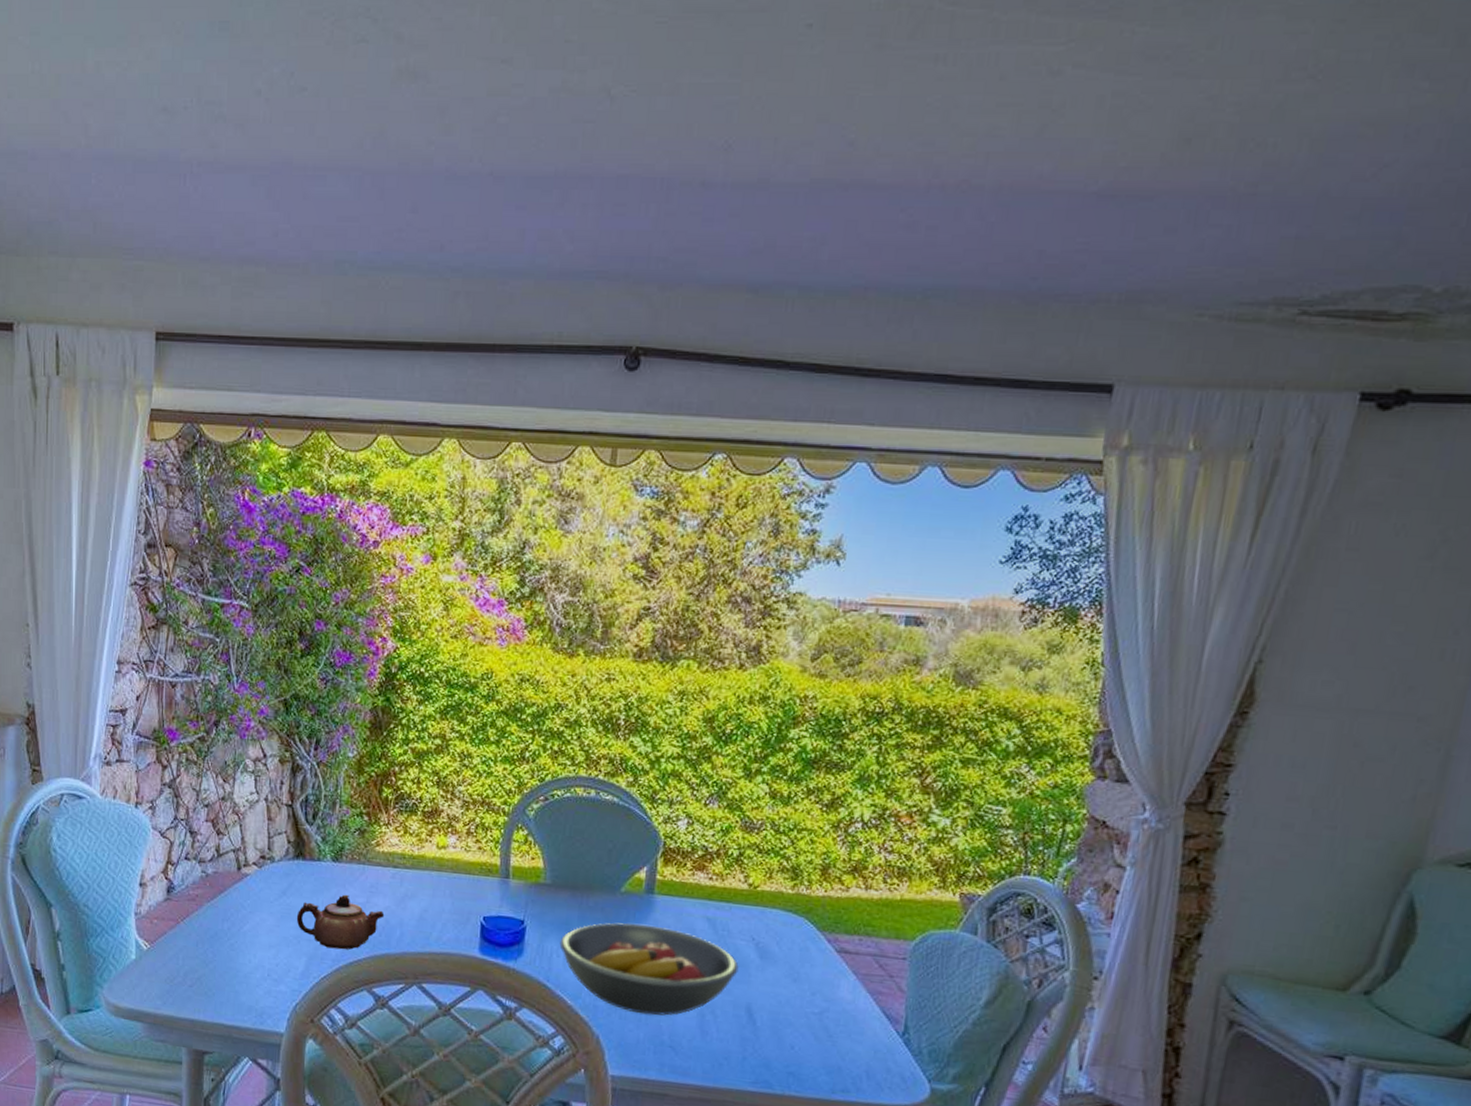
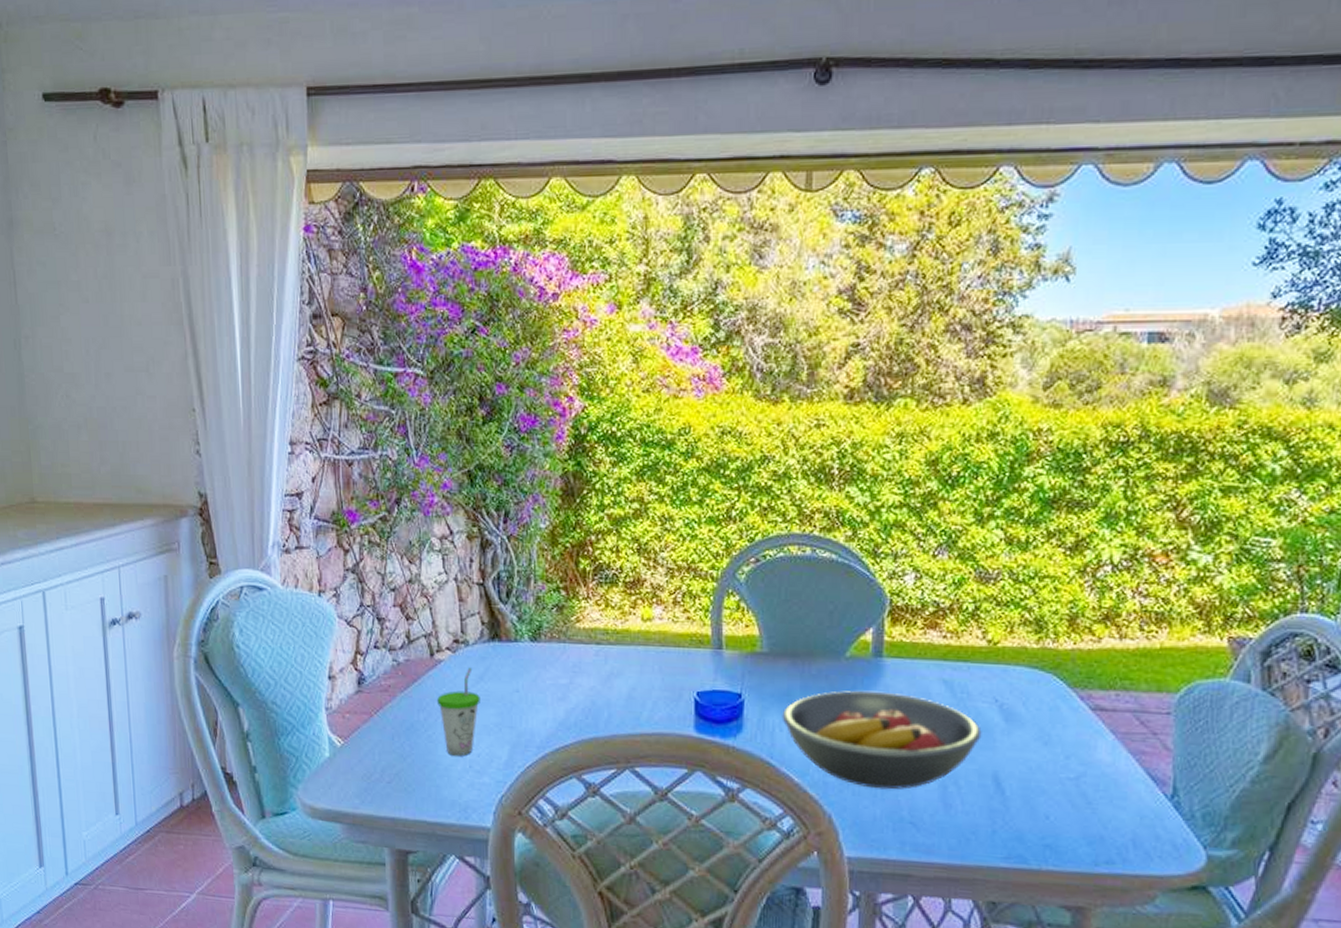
cup: none [241,882,282,965] -> present [437,667,480,756]
teapot: present [296,894,385,950] -> none [496,676,590,736]

